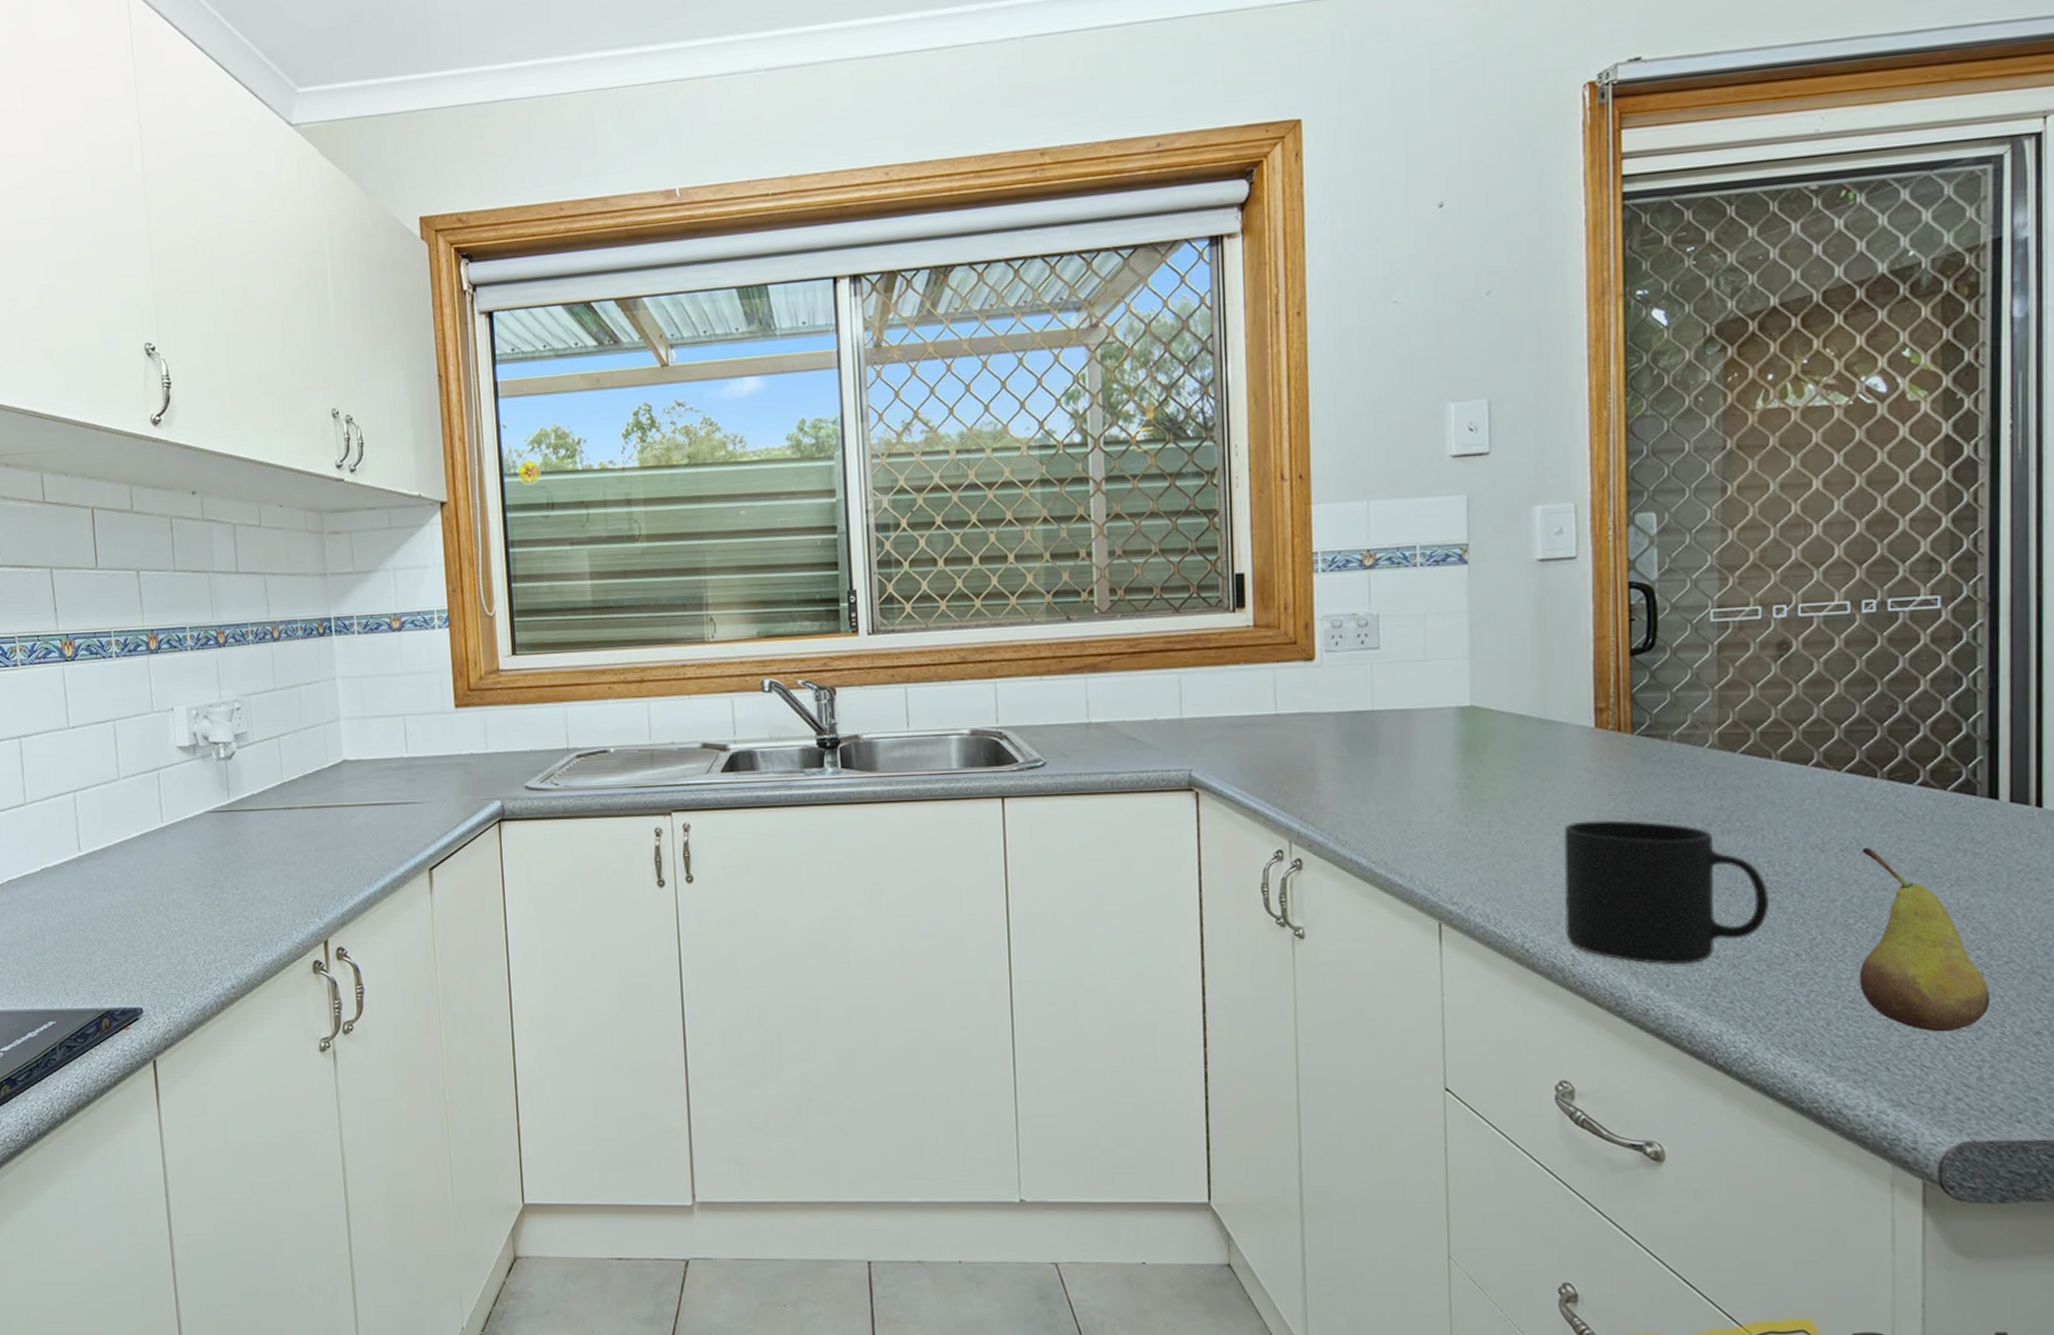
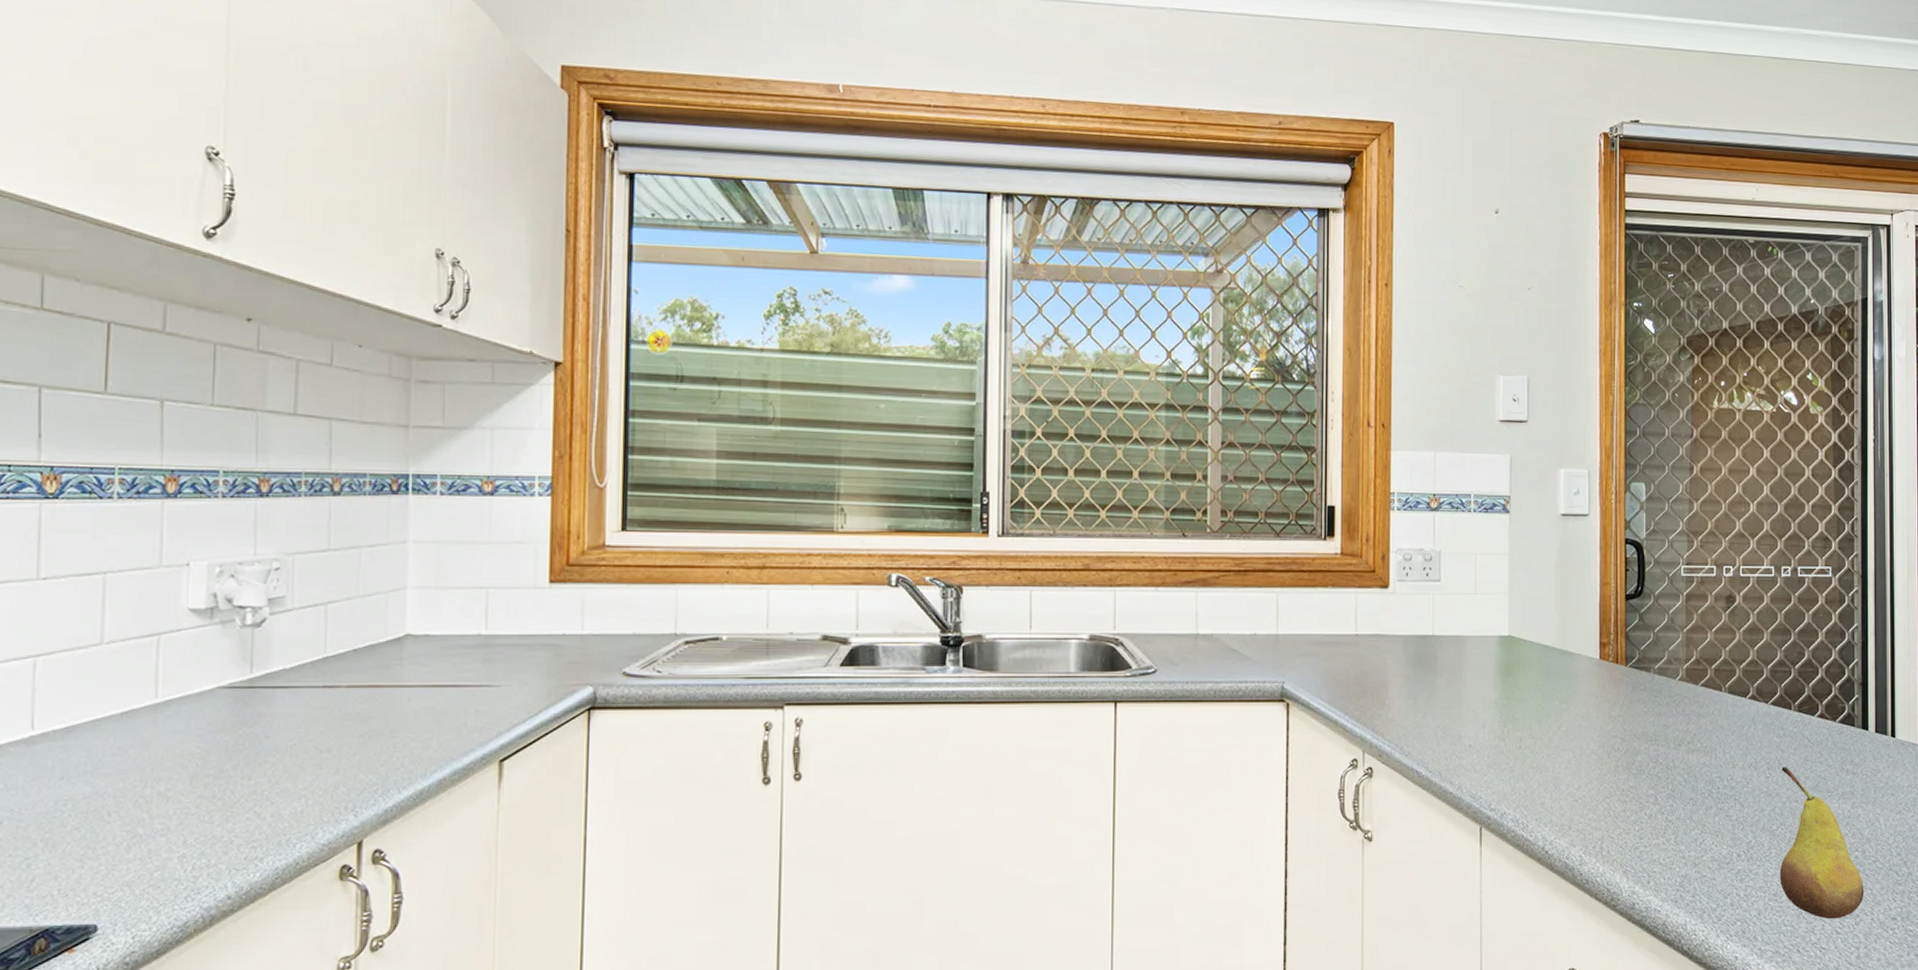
mug: present [1564,819,1769,965] -> none [1575,739,1719,864]

